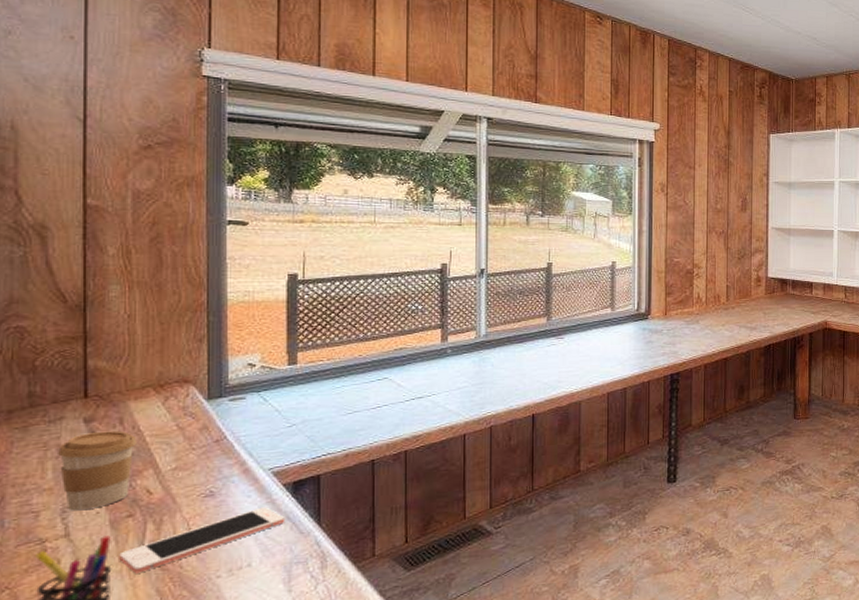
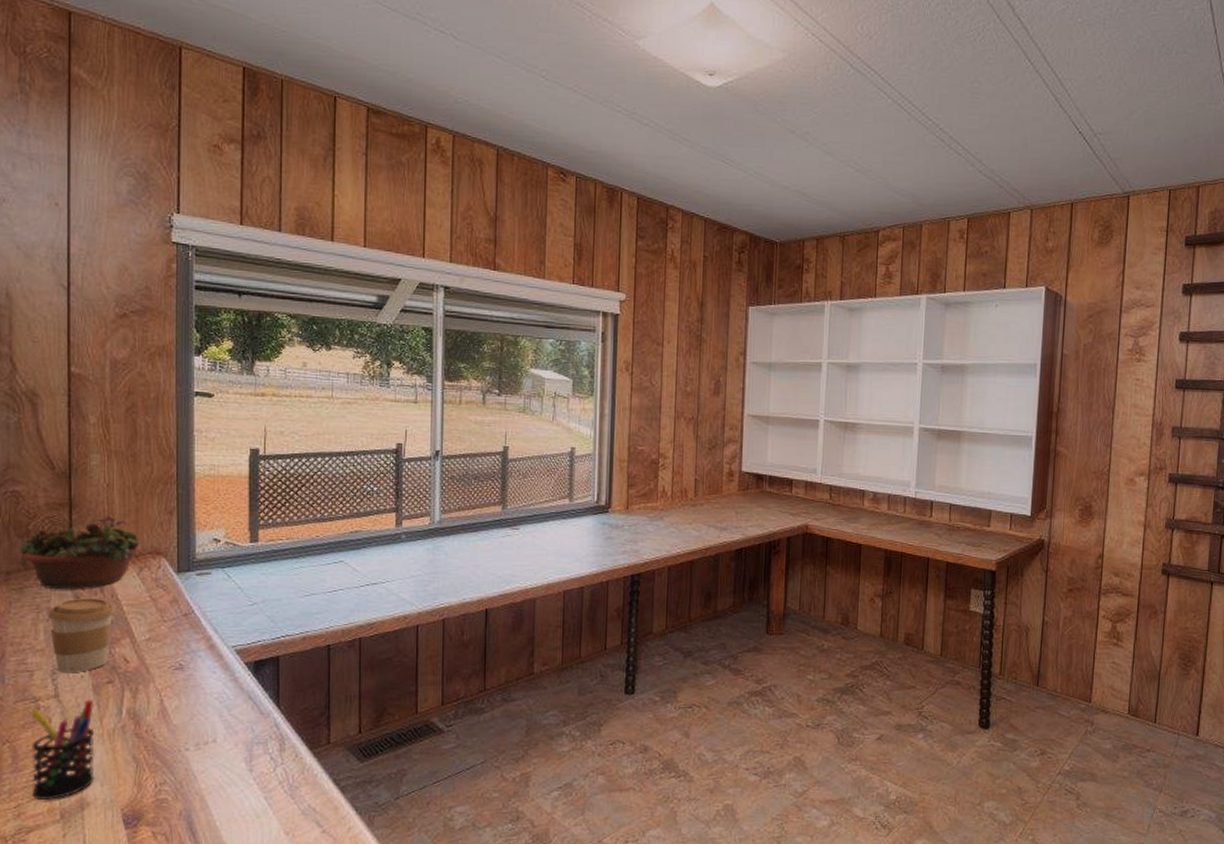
succulent planter: none [20,345,167,426] -> present [16,514,141,590]
cell phone: present [119,507,285,574] -> none [101,684,247,739]

